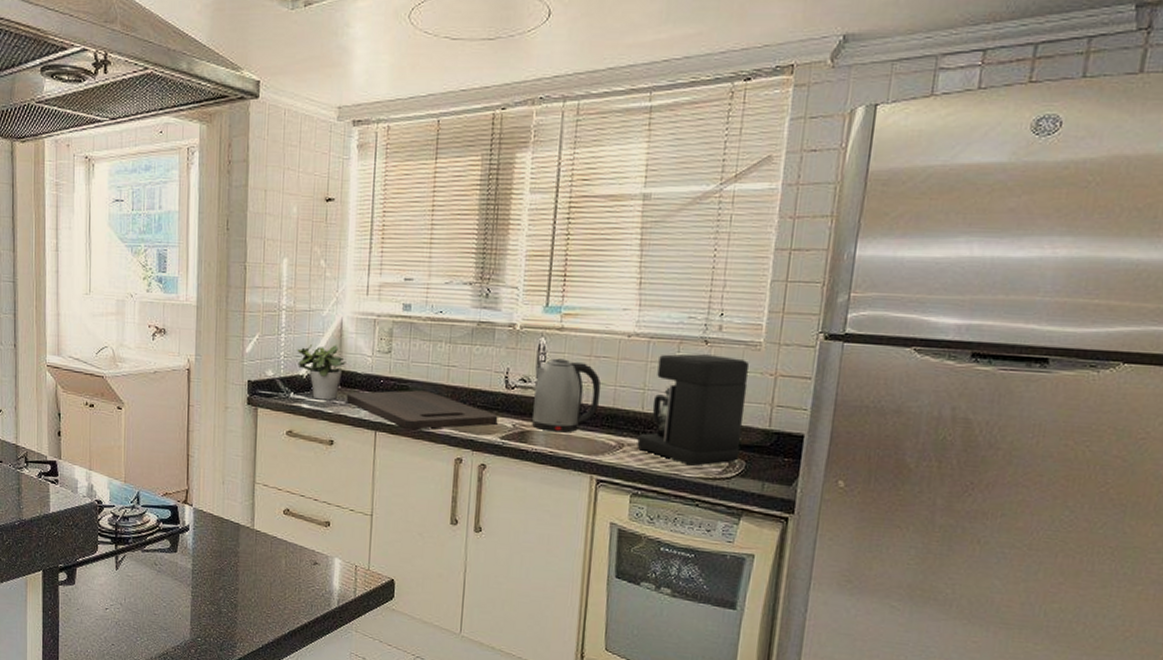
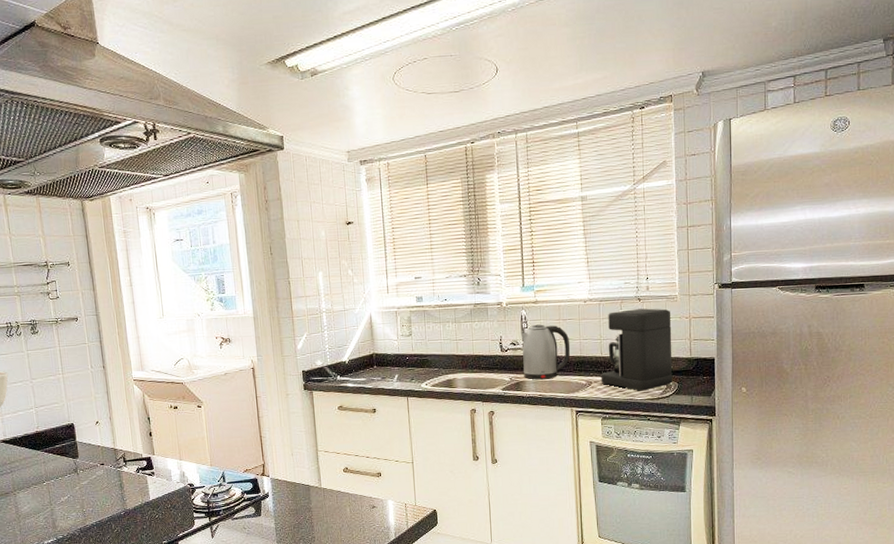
potted plant: present [297,345,346,401] -> none [338,334,378,379]
cutting board: present [347,390,498,431] -> none [382,361,499,393]

